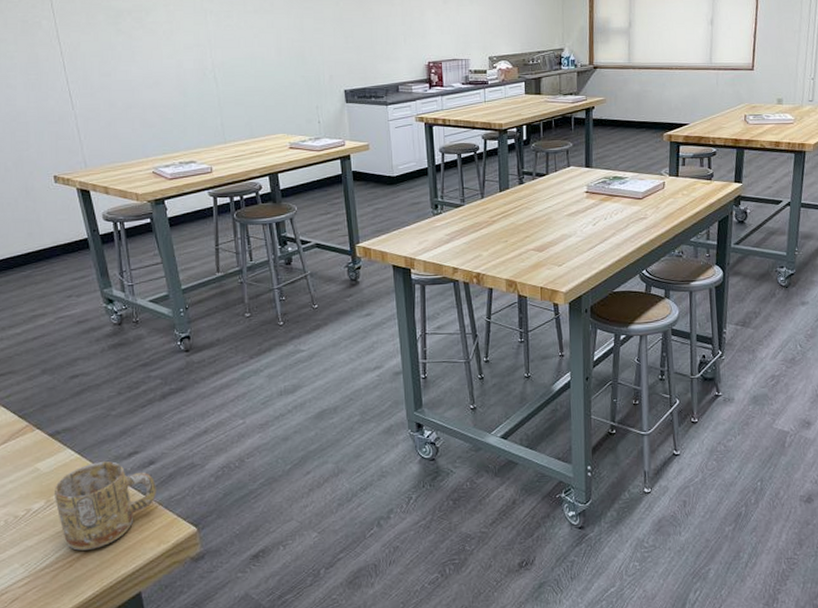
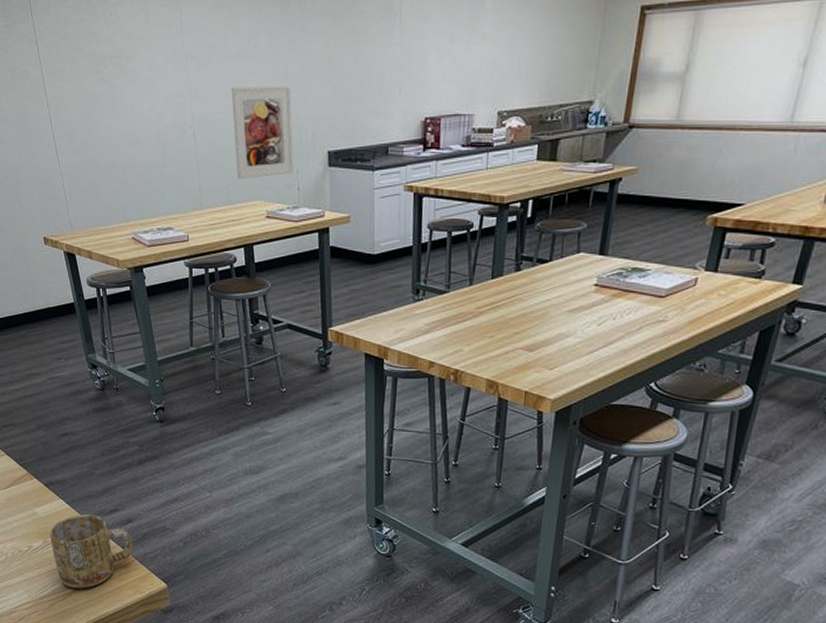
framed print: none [250,36,314,115] -> present [231,85,294,179]

